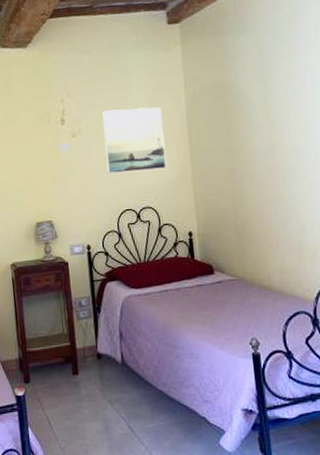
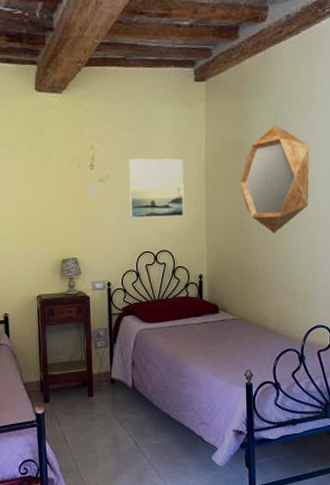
home mirror: none [226,62,307,181] -> present [240,124,310,233]

